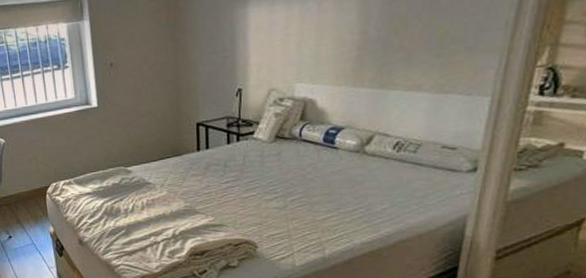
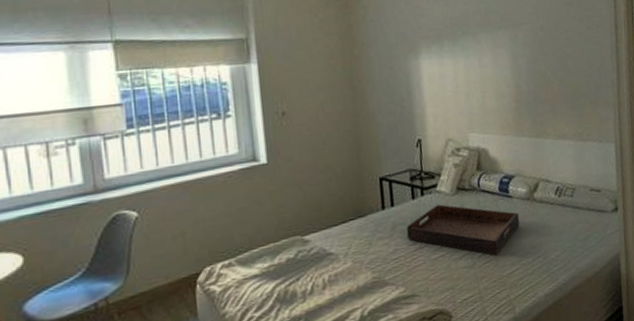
serving tray: none [219,150,344,202] -> present [406,204,520,256]

